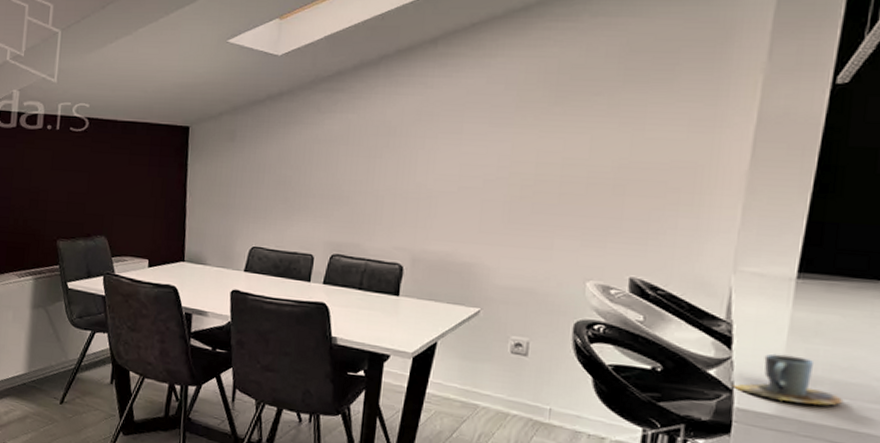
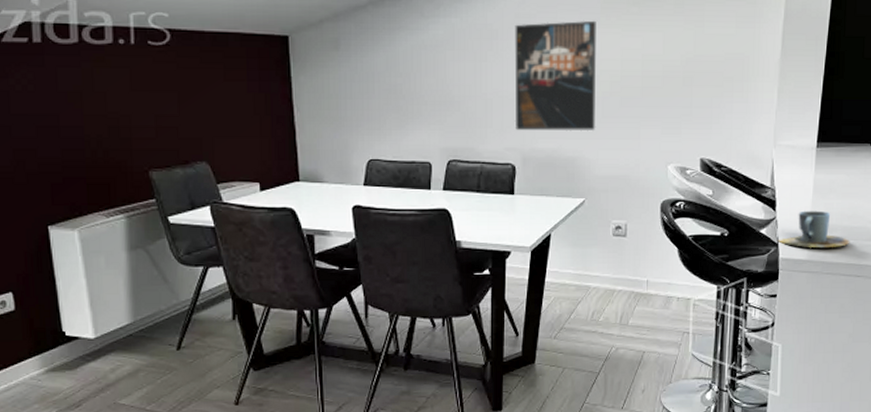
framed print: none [406,119,509,237] -> present [514,20,596,132]

